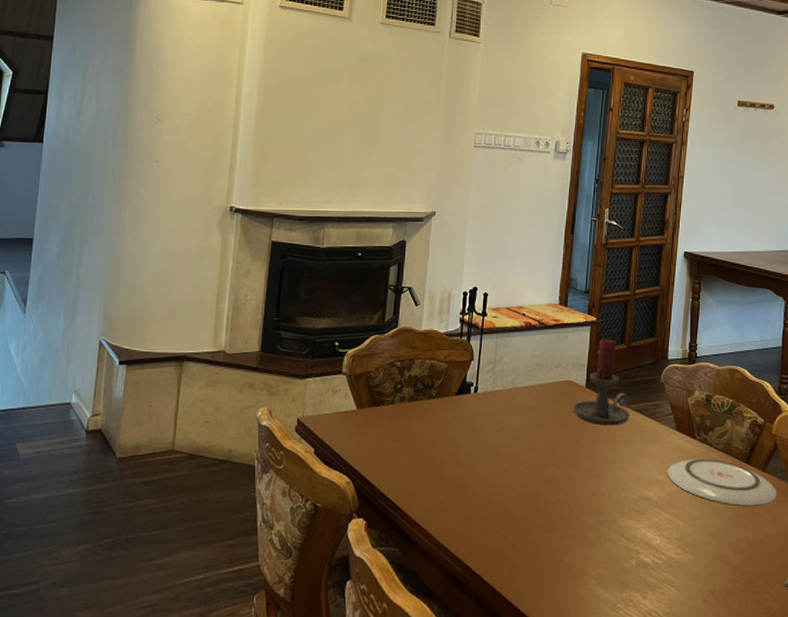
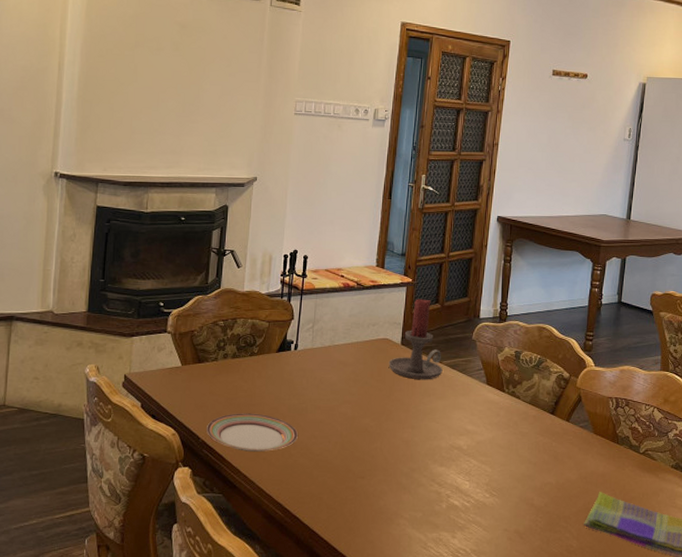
plate: none [382,460,478,502] -> present [207,413,298,452]
plate: present [667,459,777,506] -> none [477,411,580,453]

